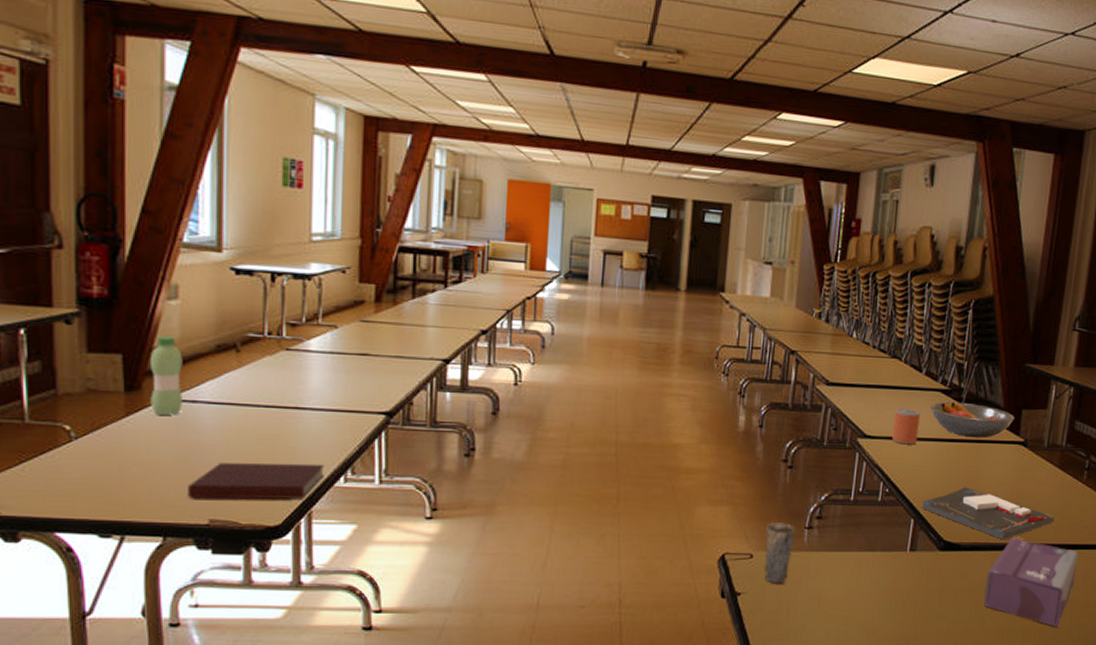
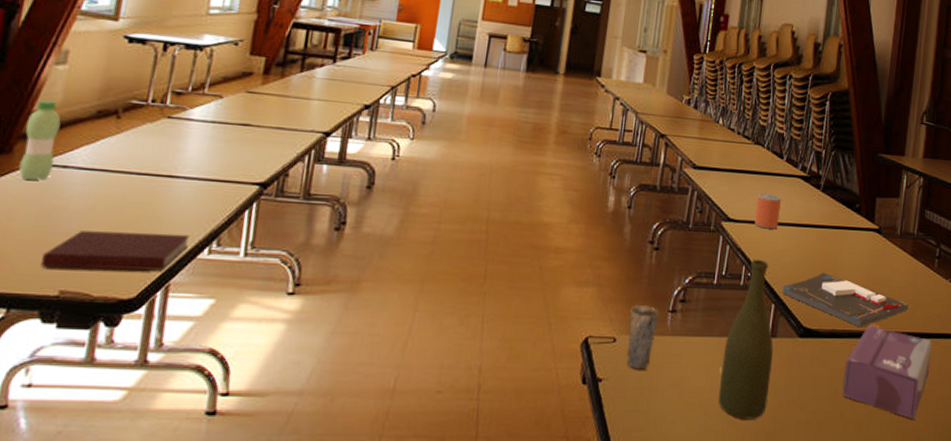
bottle: none [857,475,913,629] -> present [718,259,773,419]
fruit bowl: present [930,401,1015,438] -> none [791,188,870,225]

